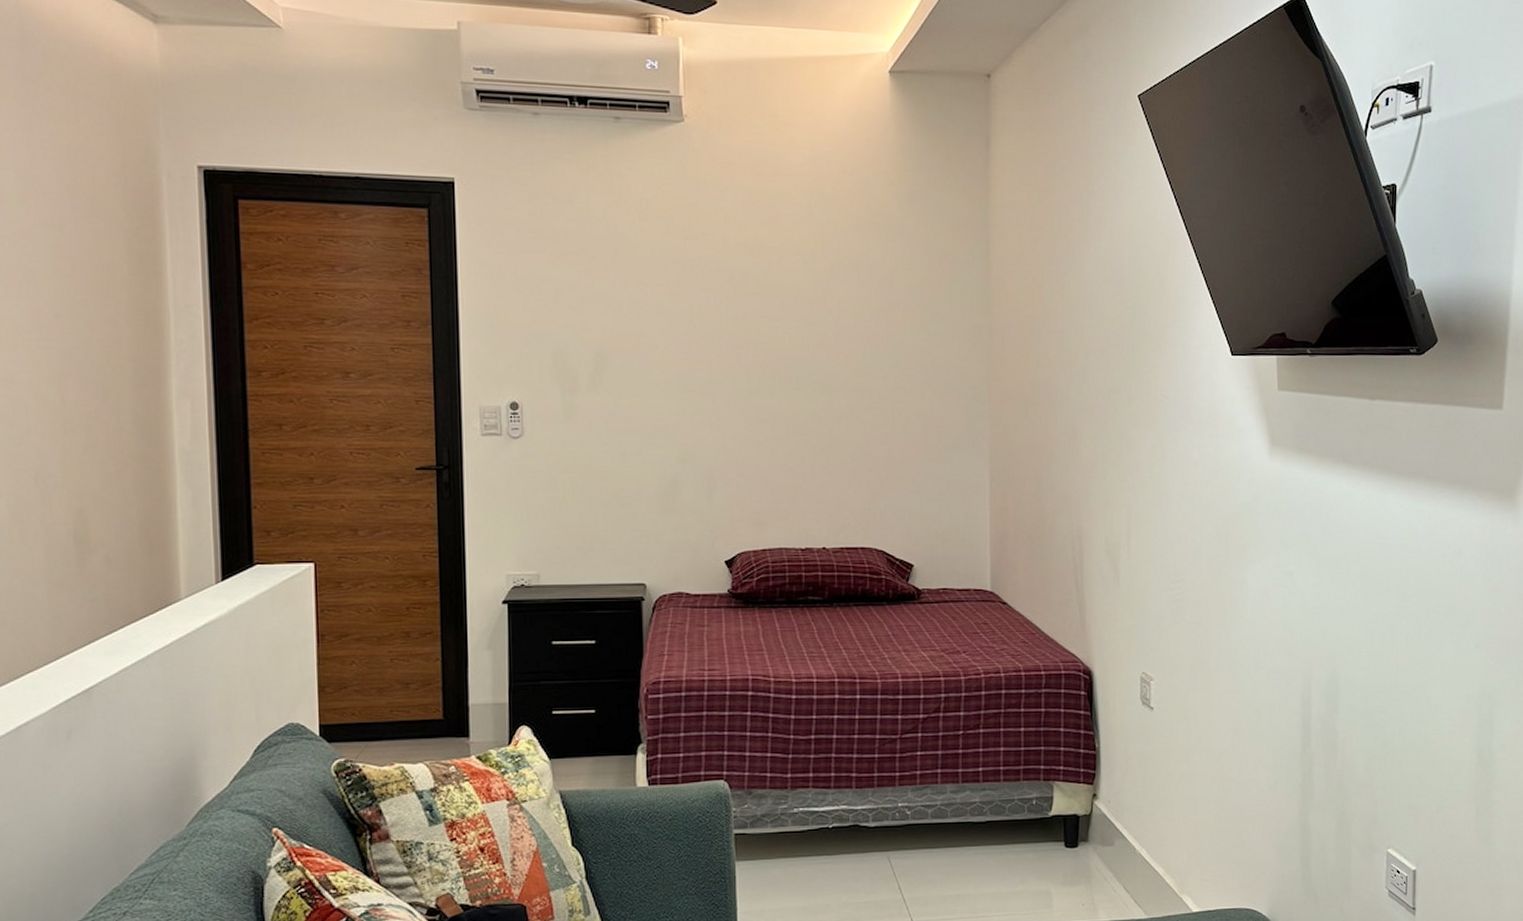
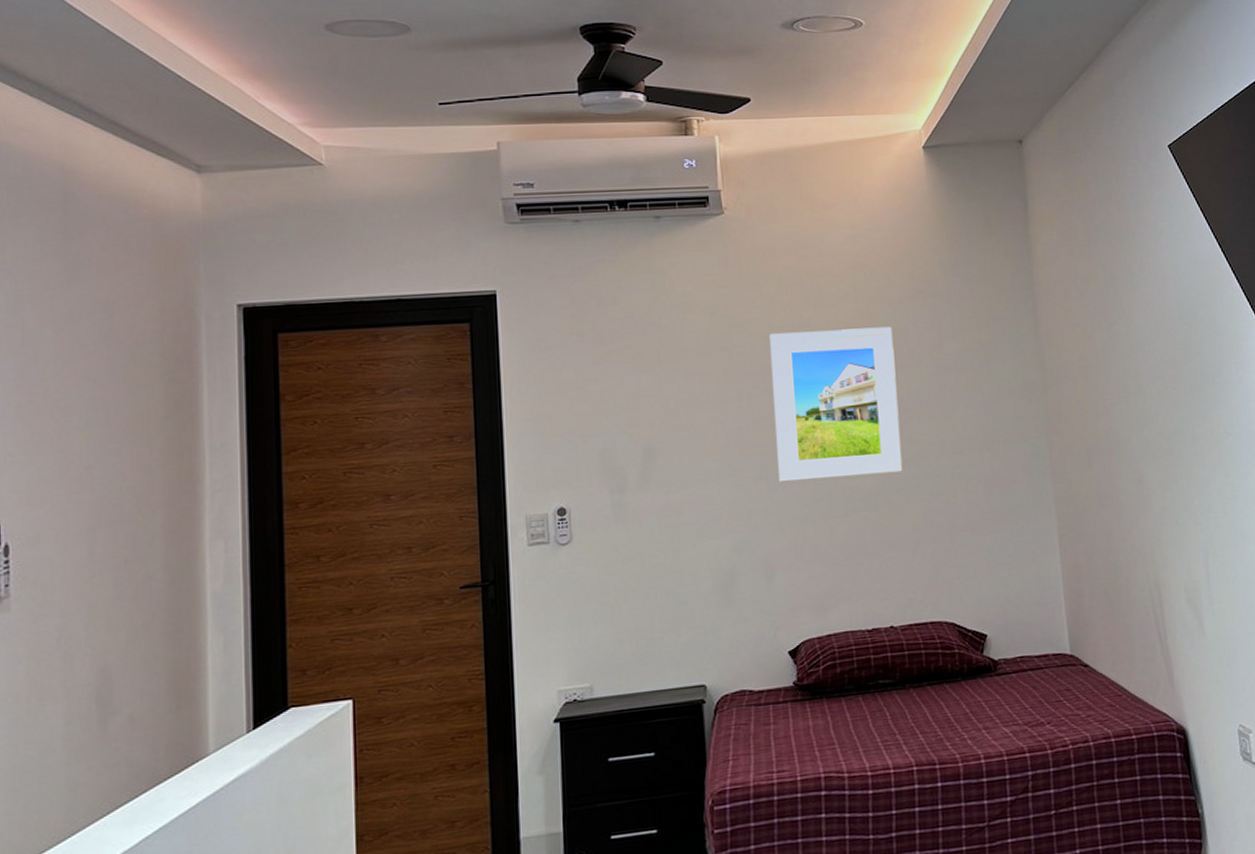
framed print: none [723,251,845,401] -> present [769,326,903,482]

